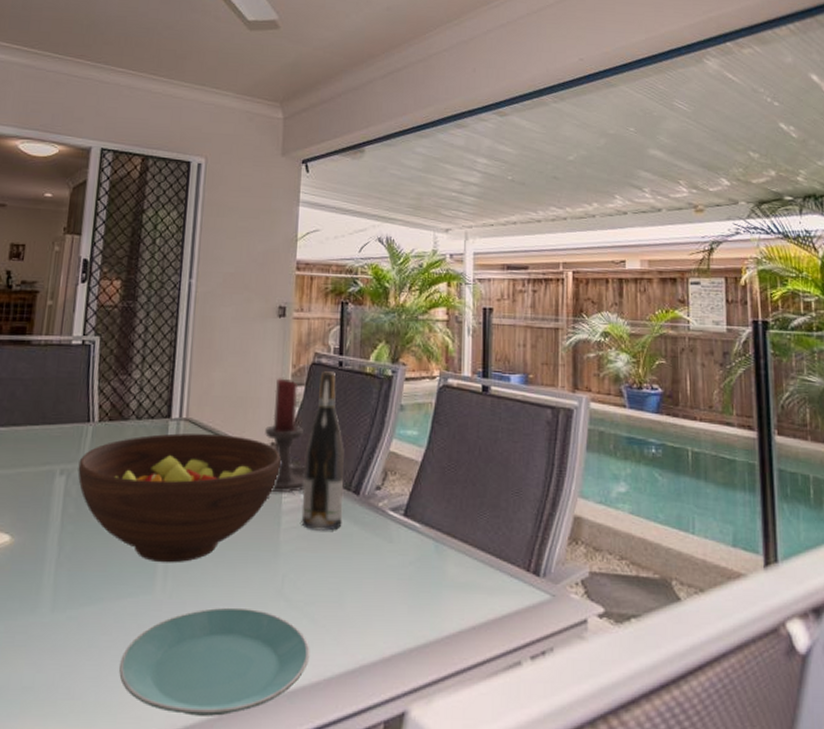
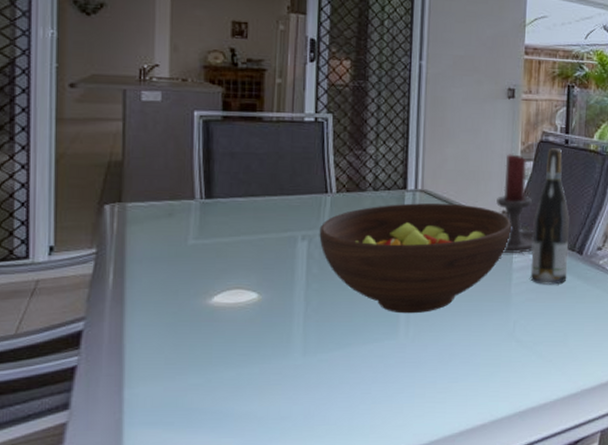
plate: present [119,607,310,716] -> none [369,348,538,433]

